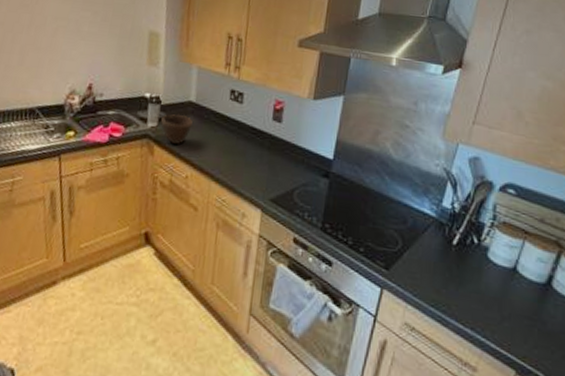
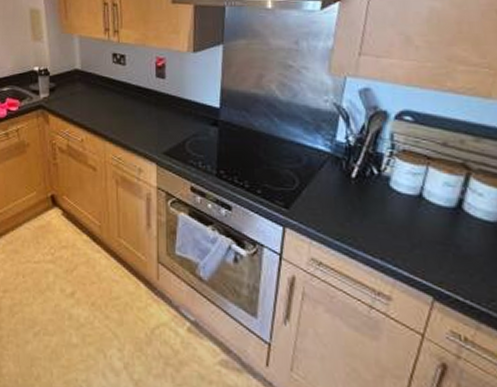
bowl: present [161,114,193,144] -> none [52,82,81,111]

